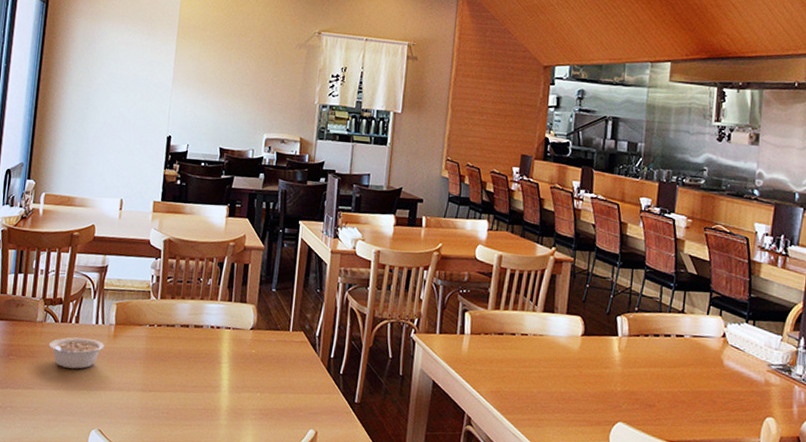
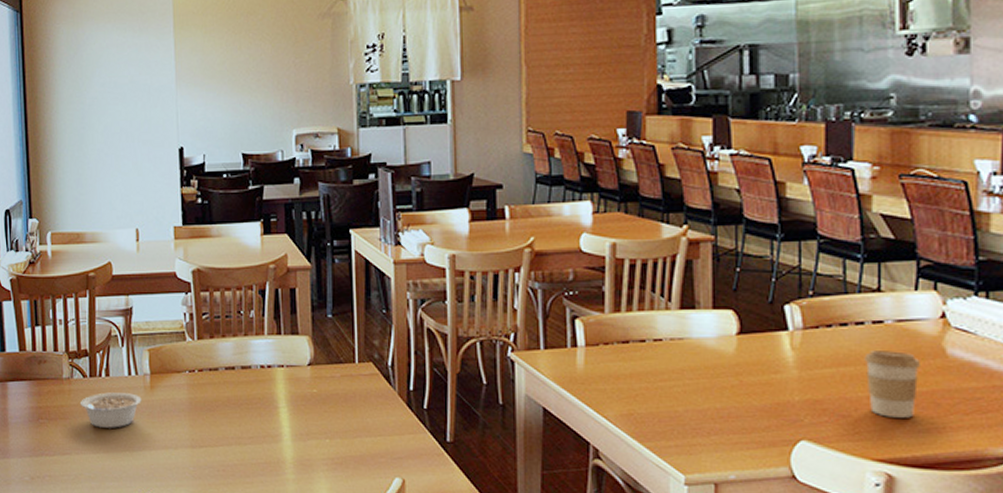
coffee cup: none [668,357,706,411] -> present [864,351,922,418]

